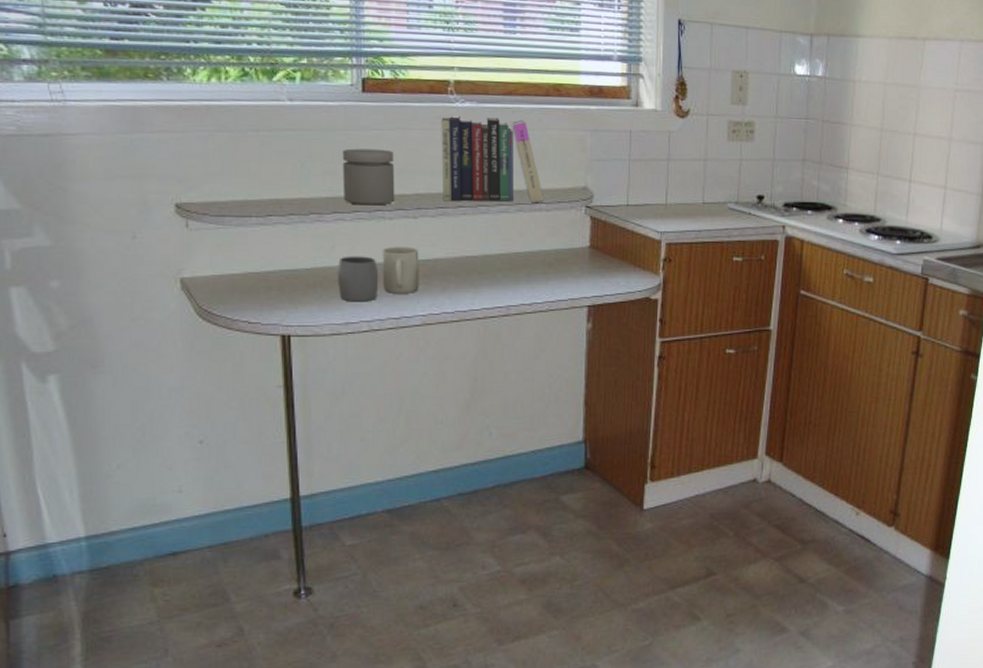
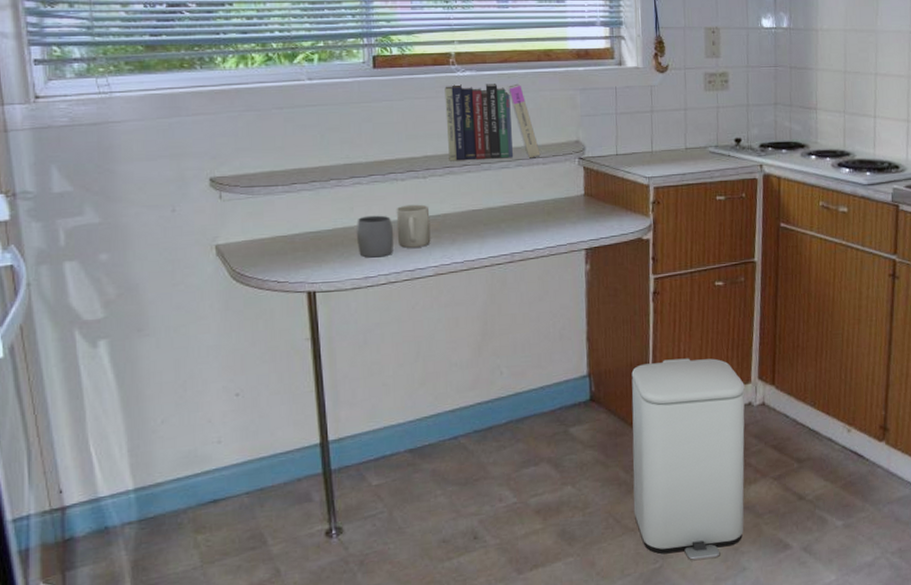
jar: present [342,148,395,206] -> none [357,118,406,170]
pedal bin: none [625,429,750,640] -> present [631,358,745,561]

